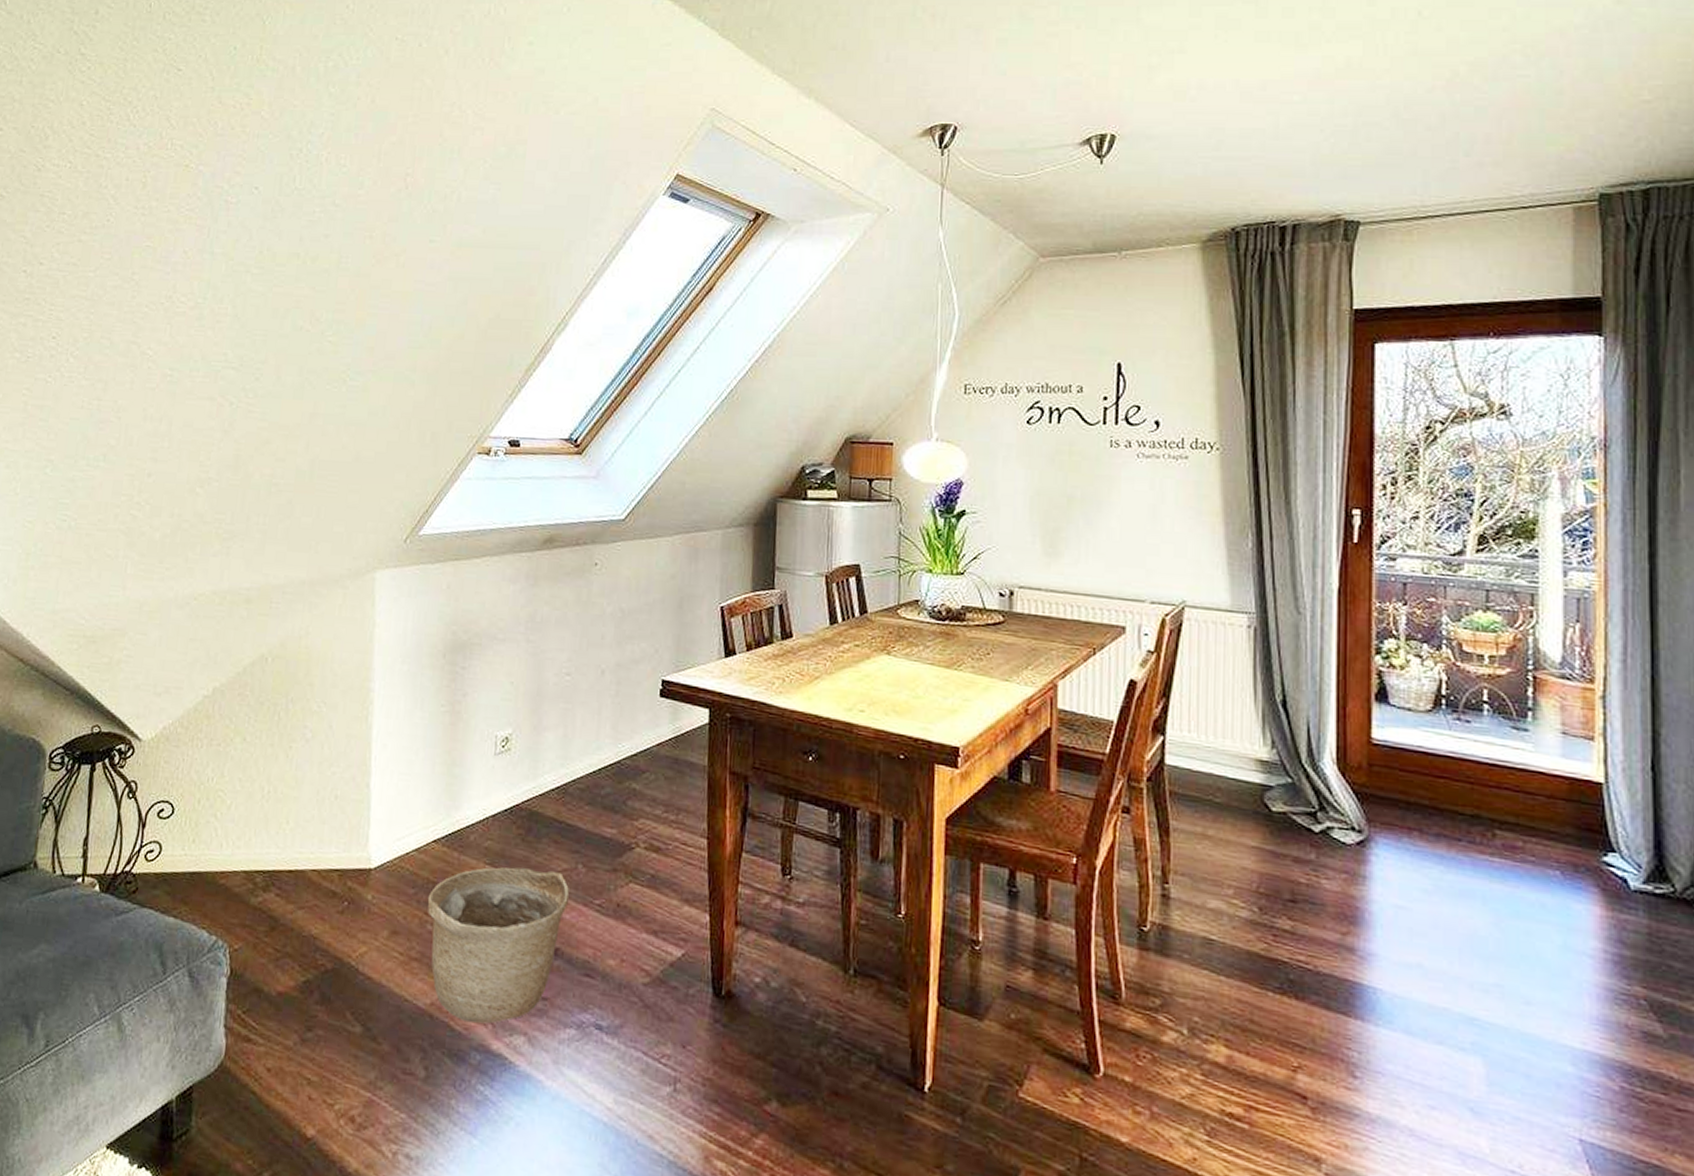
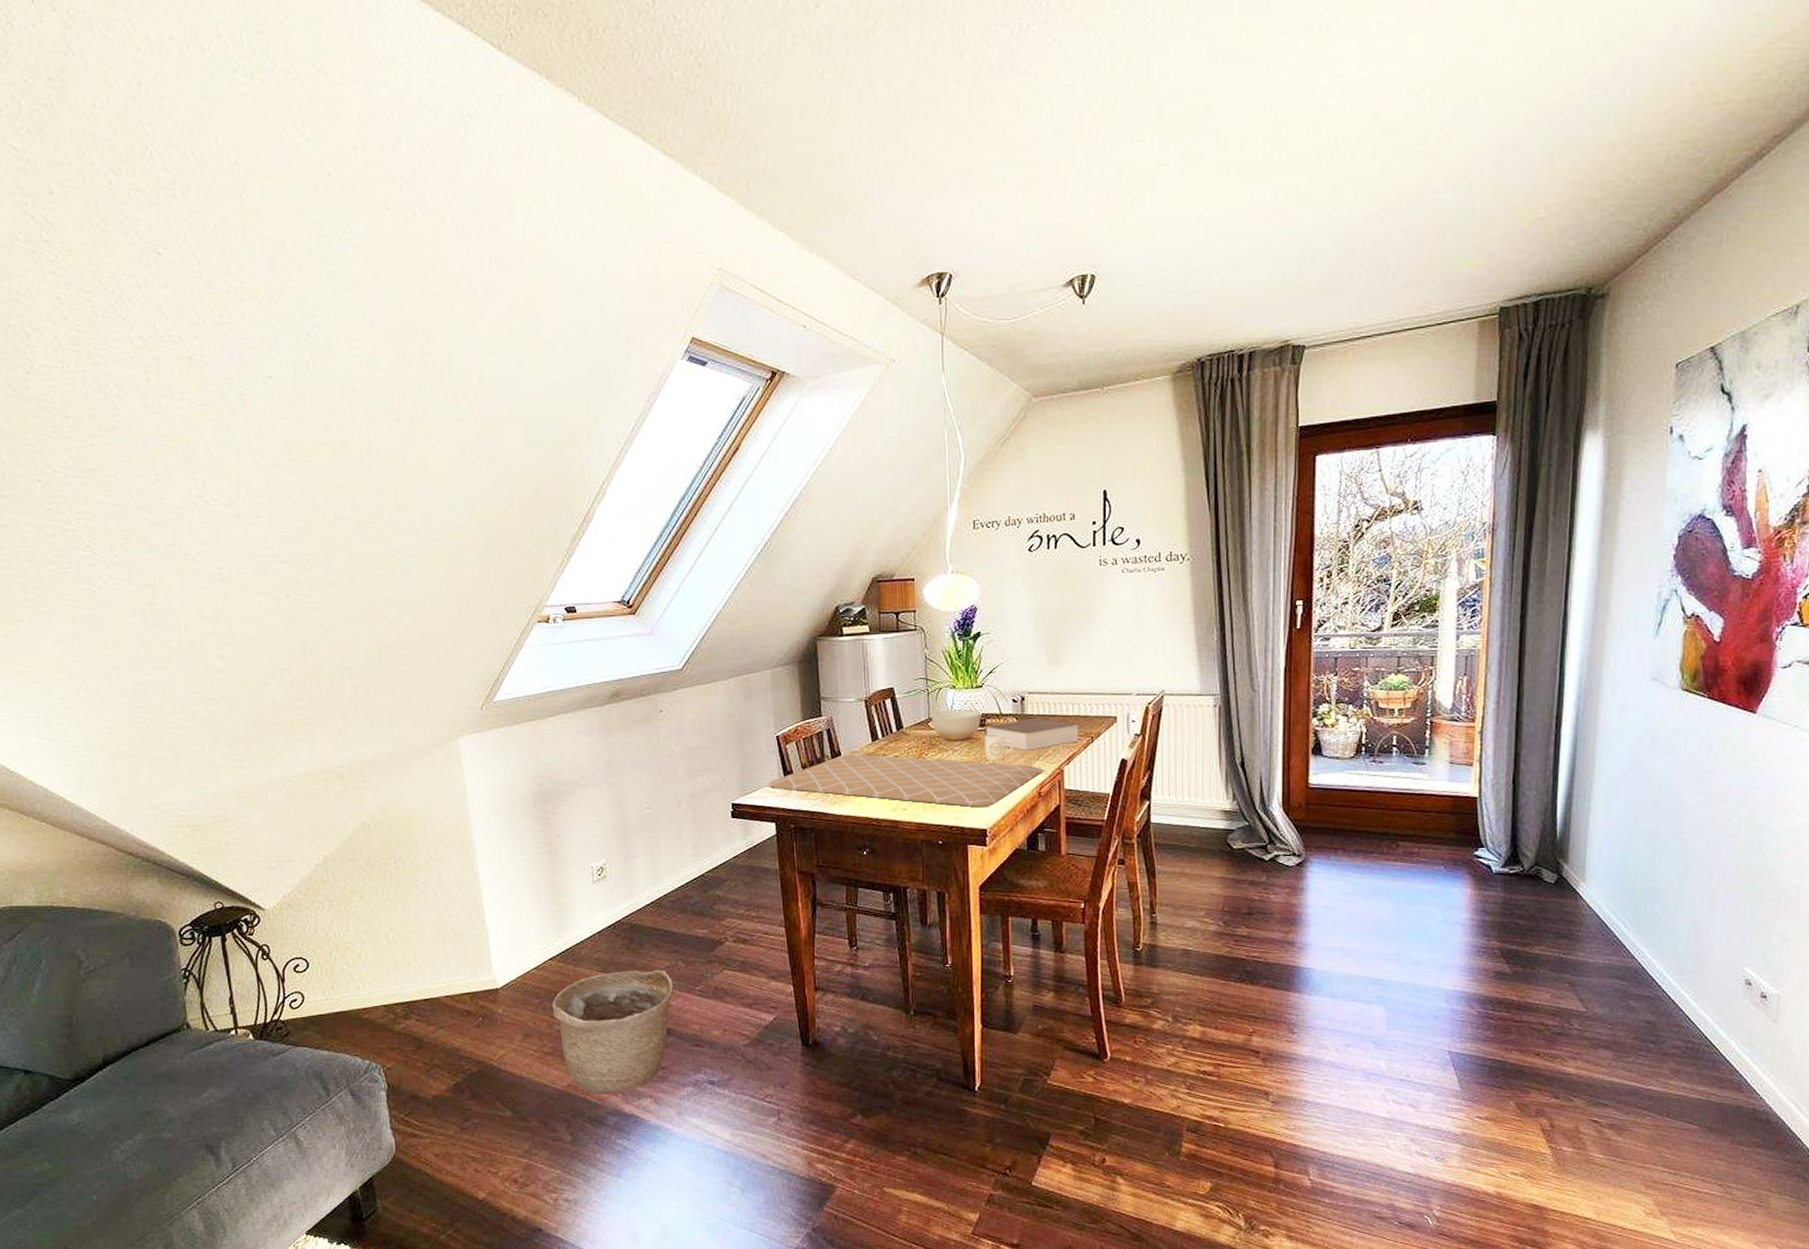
placemat: none [703,636,1033,720] -> present [766,754,1044,808]
bowl: none [901,597,961,637] -> present [931,709,982,742]
mug: none [962,630,997,666] -> present [984,733,1013,762]
book: none [963,618,1079,657] -> present [984,719,1079,752]

